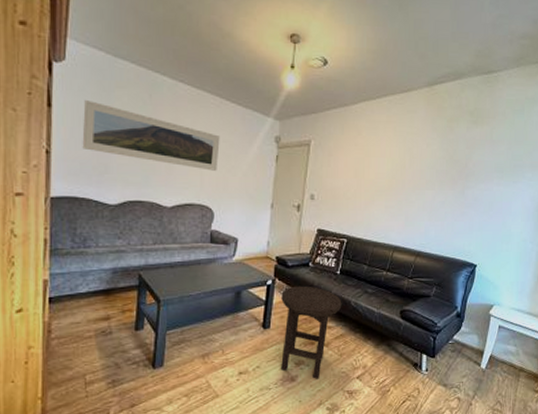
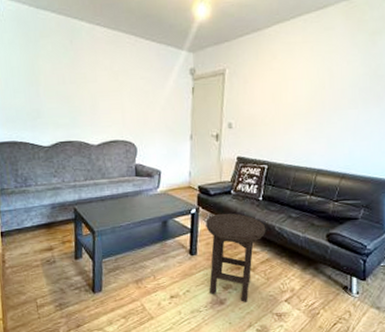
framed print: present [82,100,220,171] -> none [14,52,138,108]

